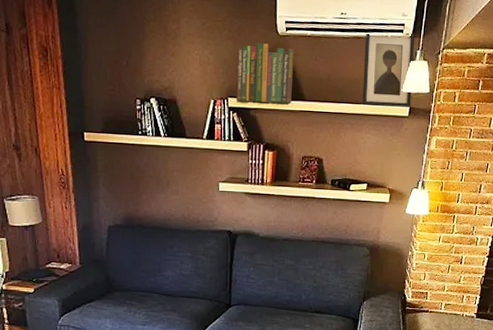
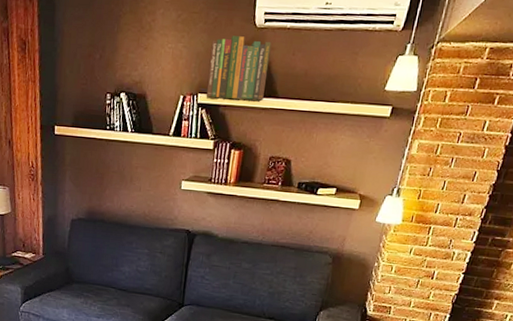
picture frame: present [362,32,416,108] -> none [339,24,408,107]

